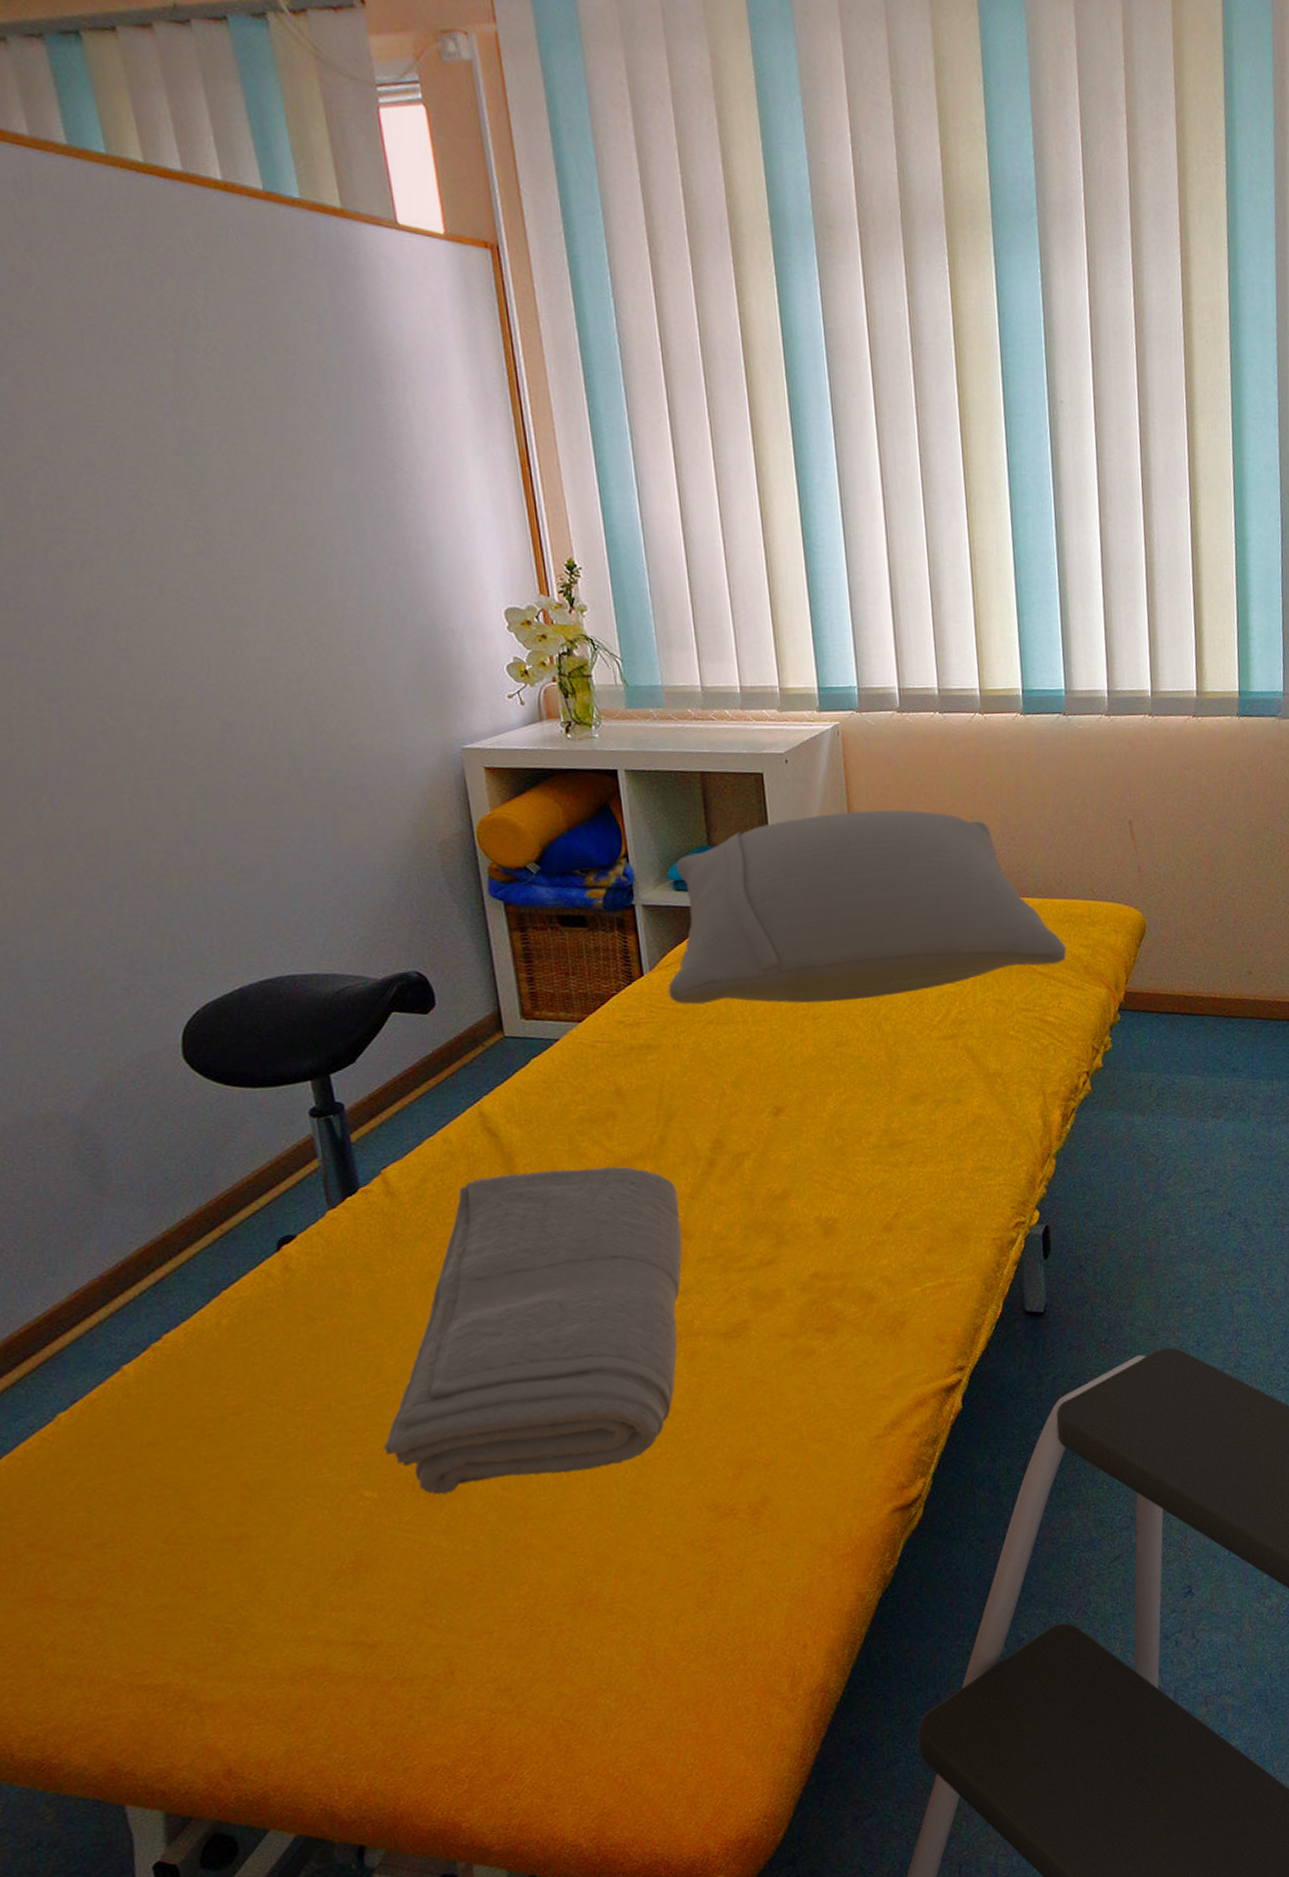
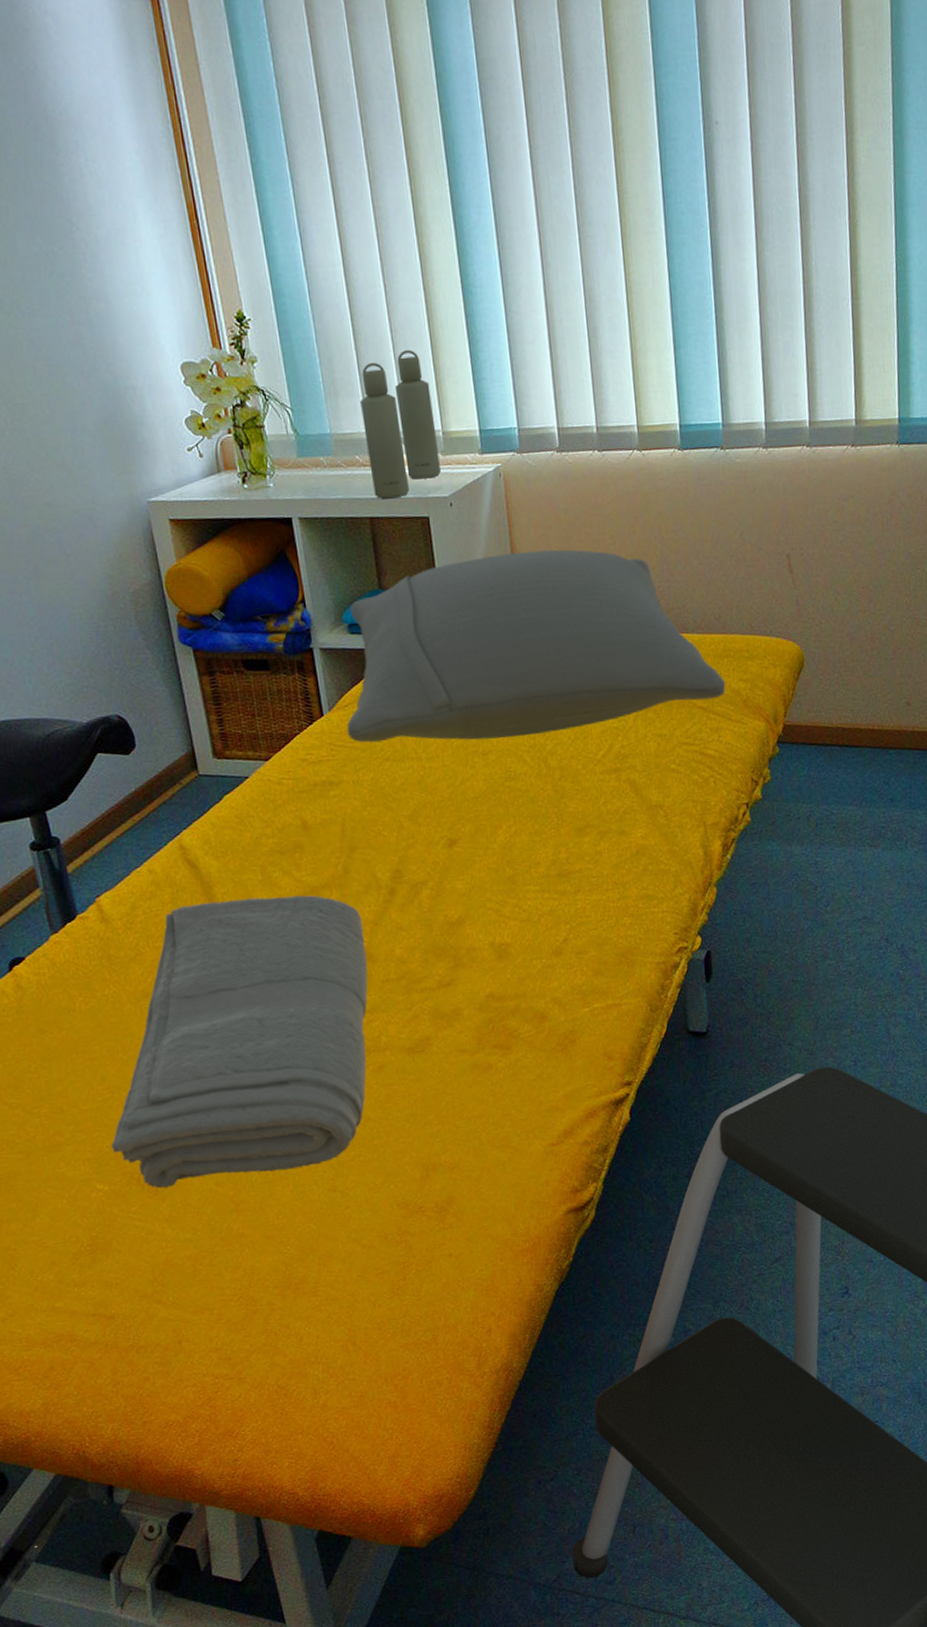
bottle: none [694,616,743,754] -> present [360,362,409,499]
bottle: none [731,605,777,735] -> present [394,349,441,480]

